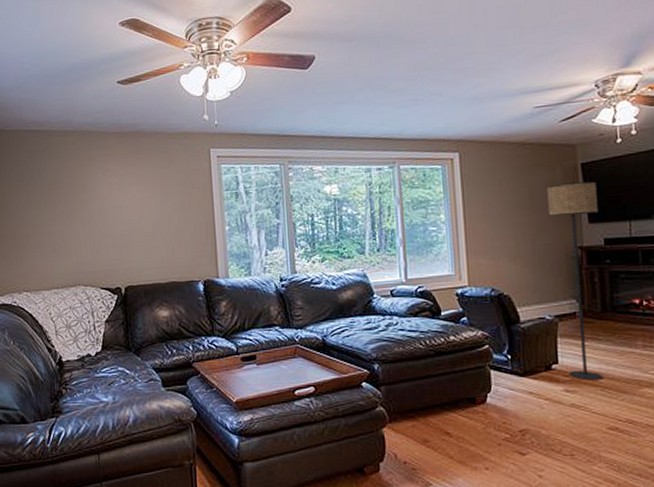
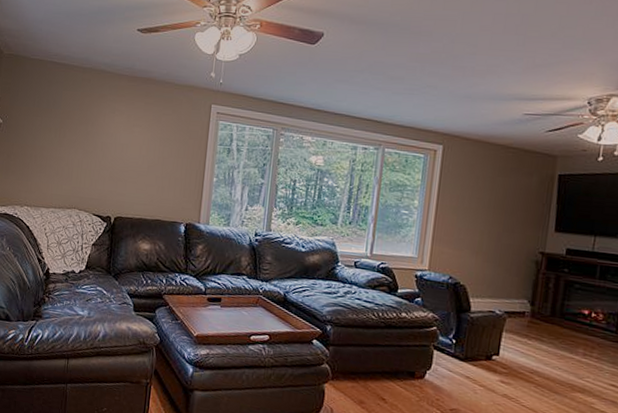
floor lamp: present [547,181,603,381] -> none [507,190,570,378]

